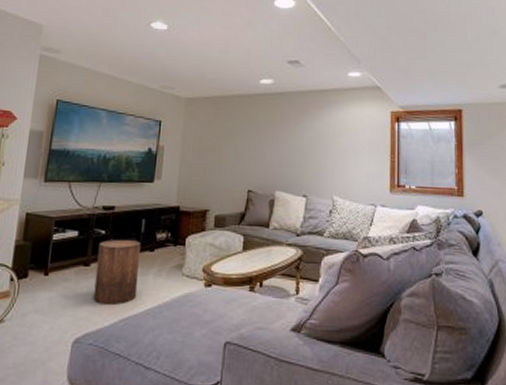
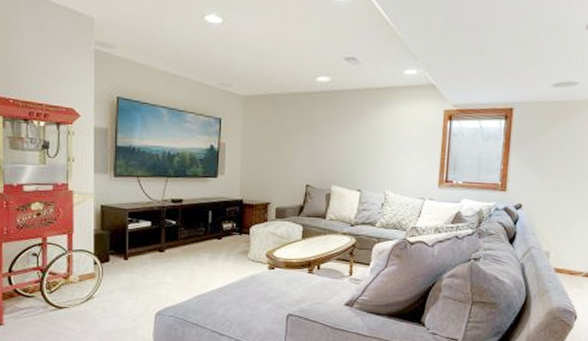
stool: present [93,239,142,305] -> none [170,228,210,284]

